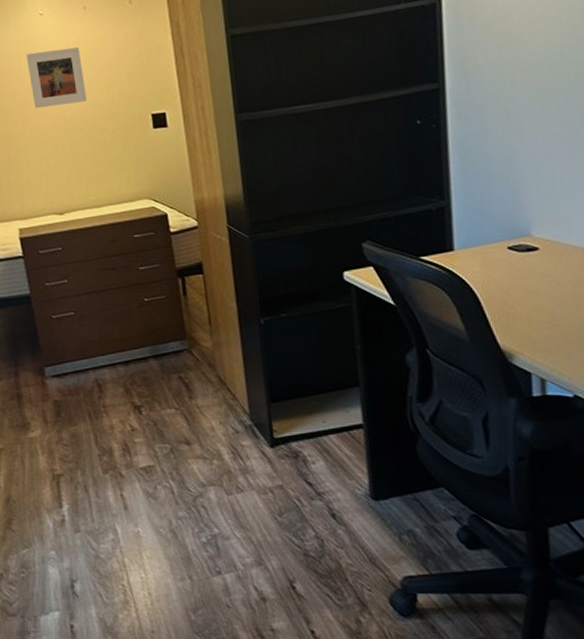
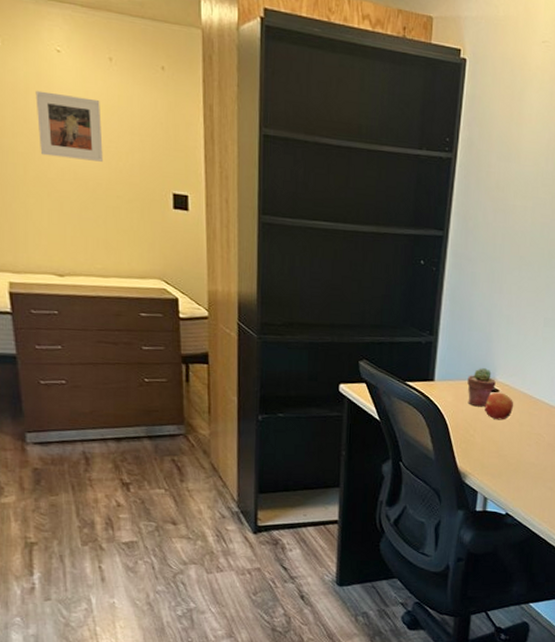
potted succulent: none [495,225,533,272] -> present [467,368,496,407]
apple: none [523,250,562,284] -> present [485,392,514,420]

